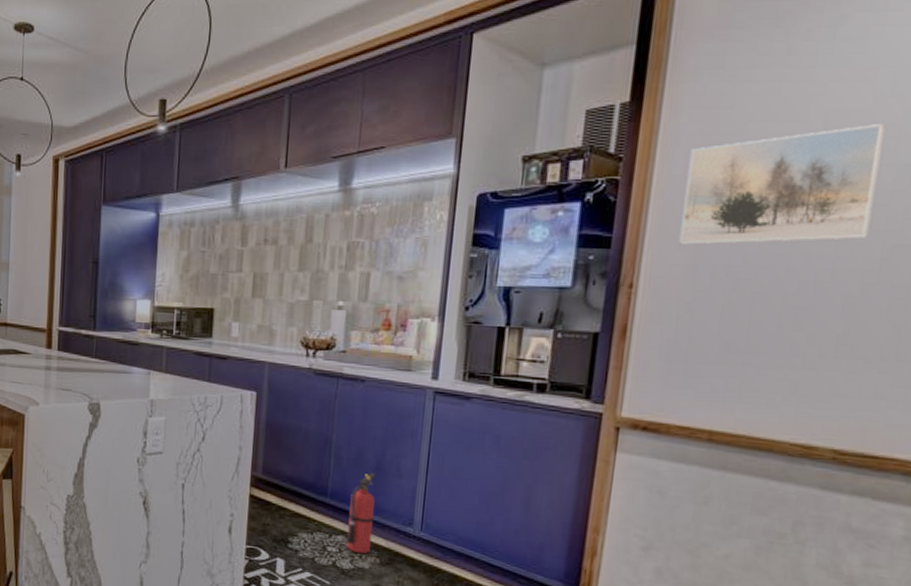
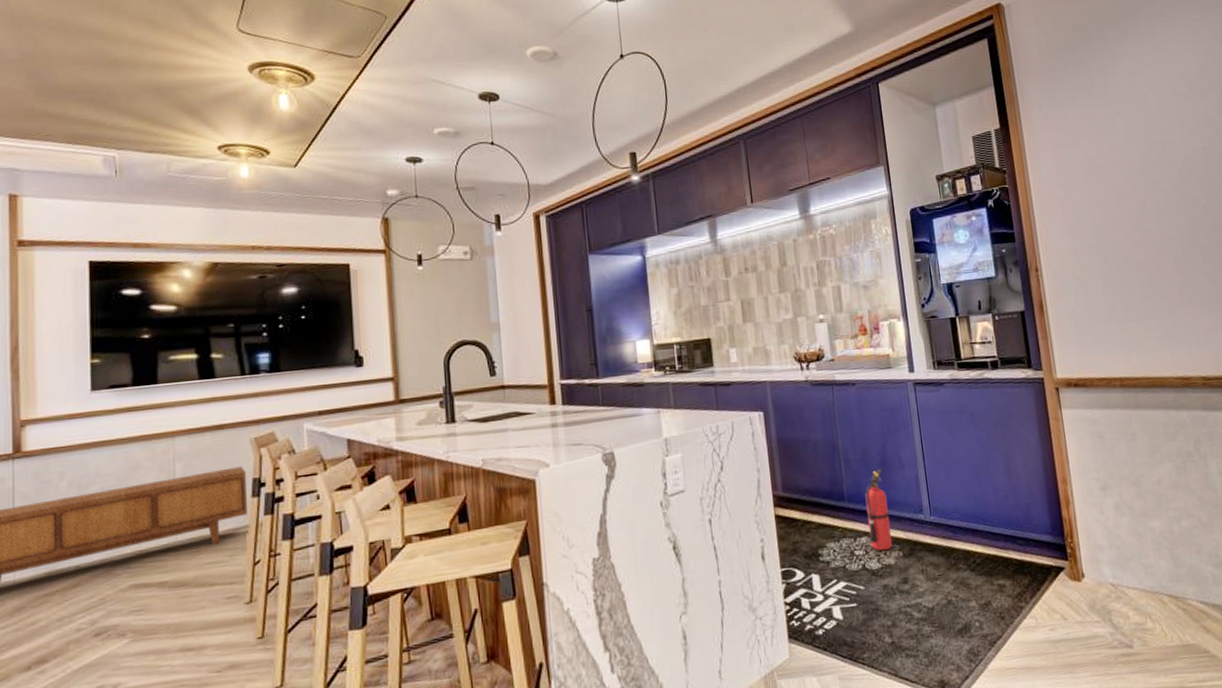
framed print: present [679,124,886,245] -> none [1050,132,1176,233]

